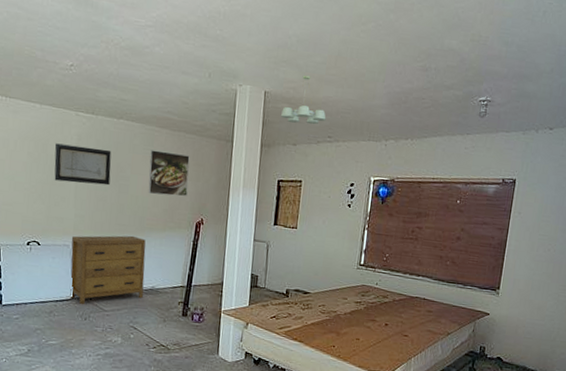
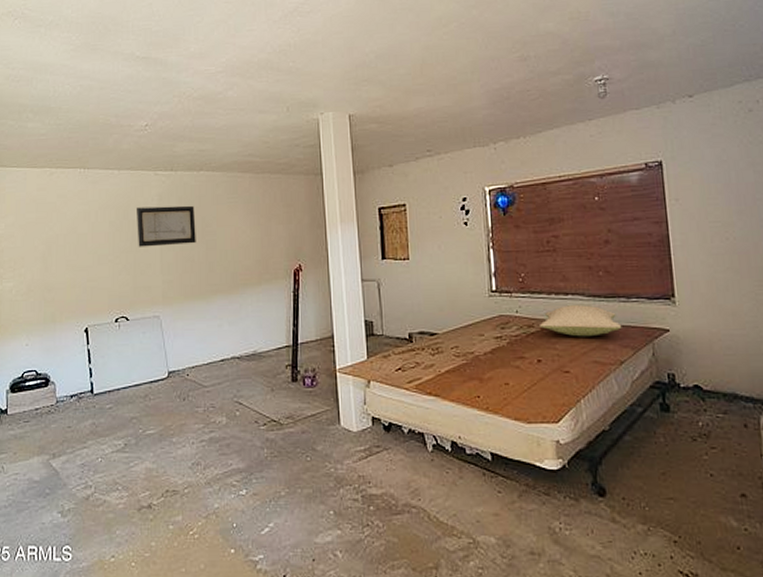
dresser: present [70,235,146,305] -> none [161,295,246,383]
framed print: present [148,150,190,197] -> none [235,197,280,246]
ceiling light fixture: present [280,75,326,125] -> none [369,90,422,144]
pillow: none [391,284,455,312] -> present [538,305,622,337]

